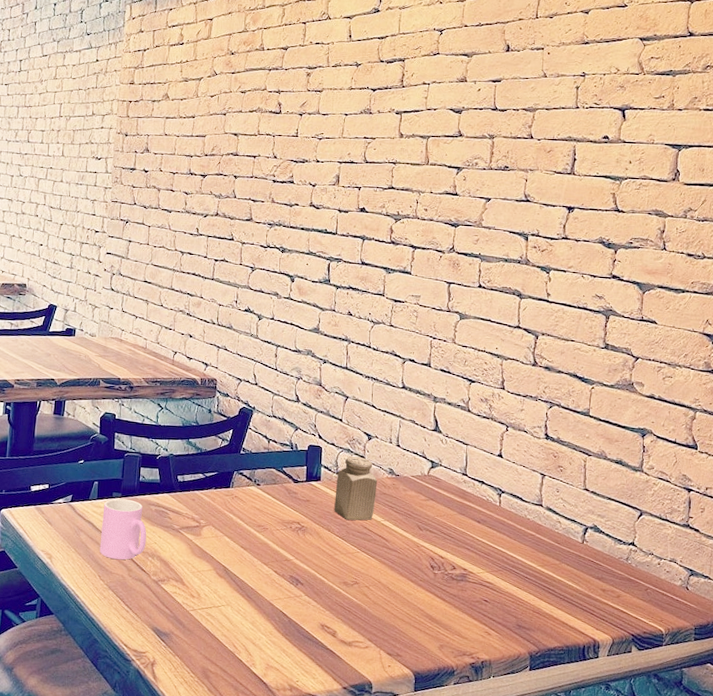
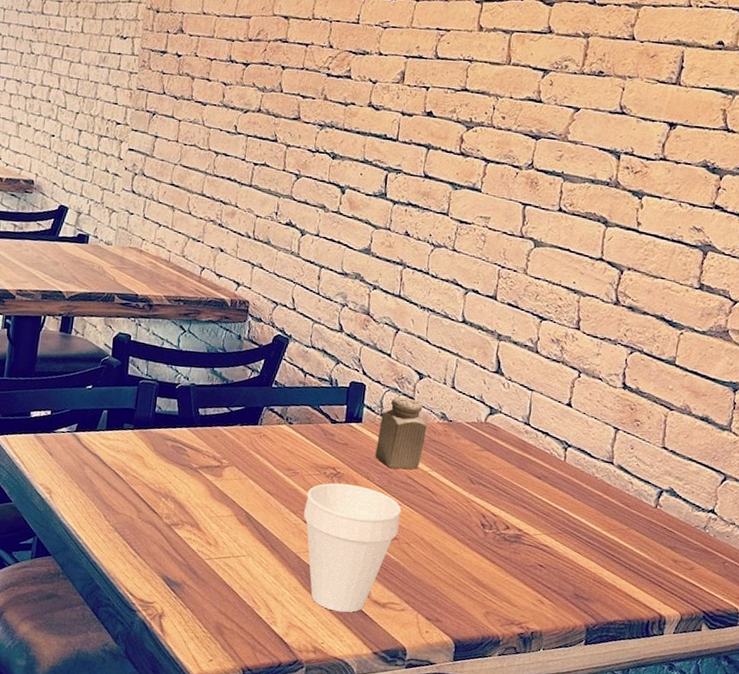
cup: present [99,499,147,560] -> none [106,430,161,500]
cup: none [274,536,360,653] -> present [304,483,402,613]

